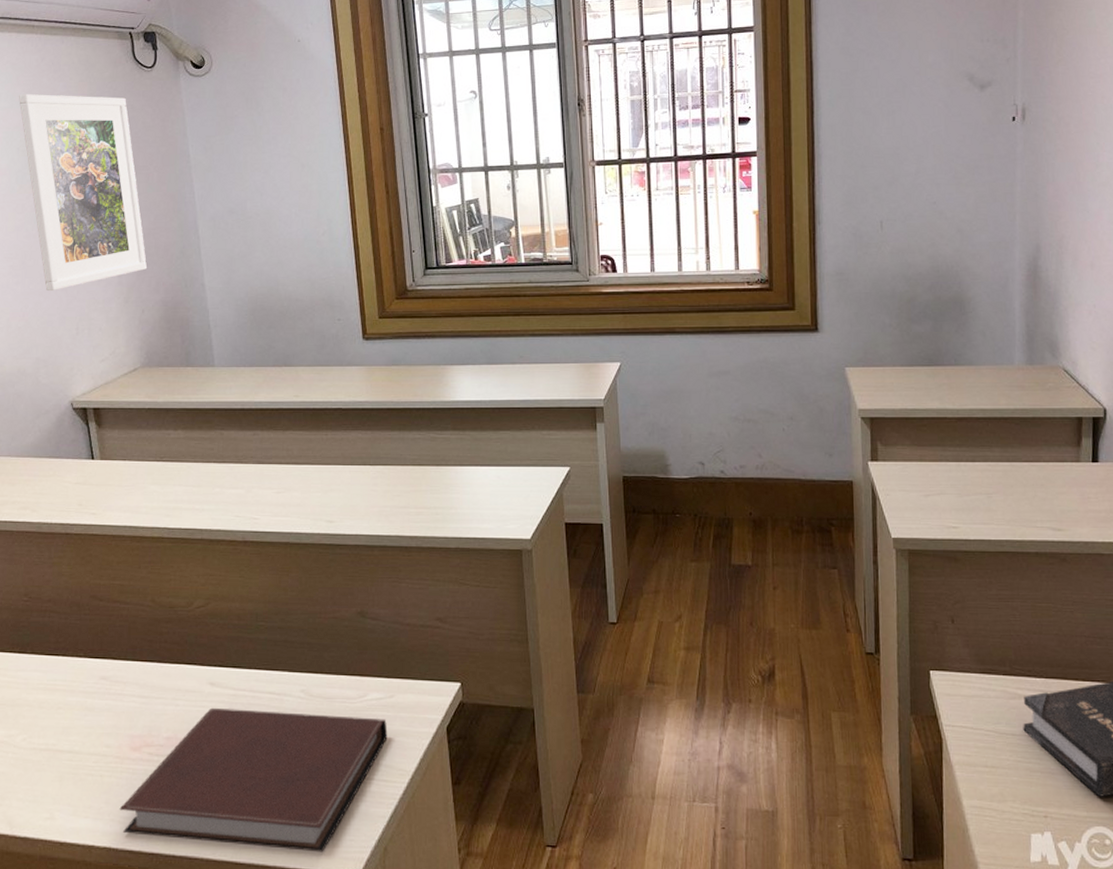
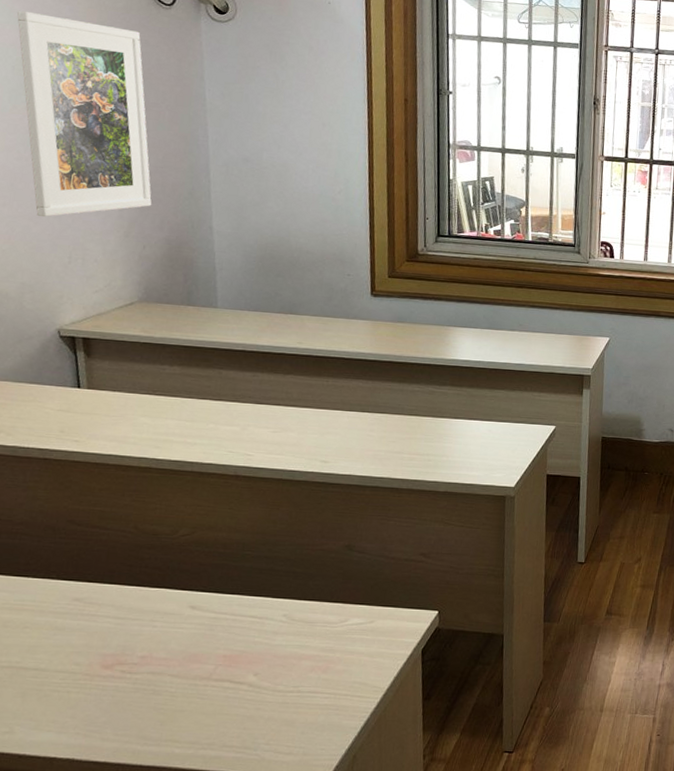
notebook: present [119,707,388,853] -> none [86,629,366,760]

